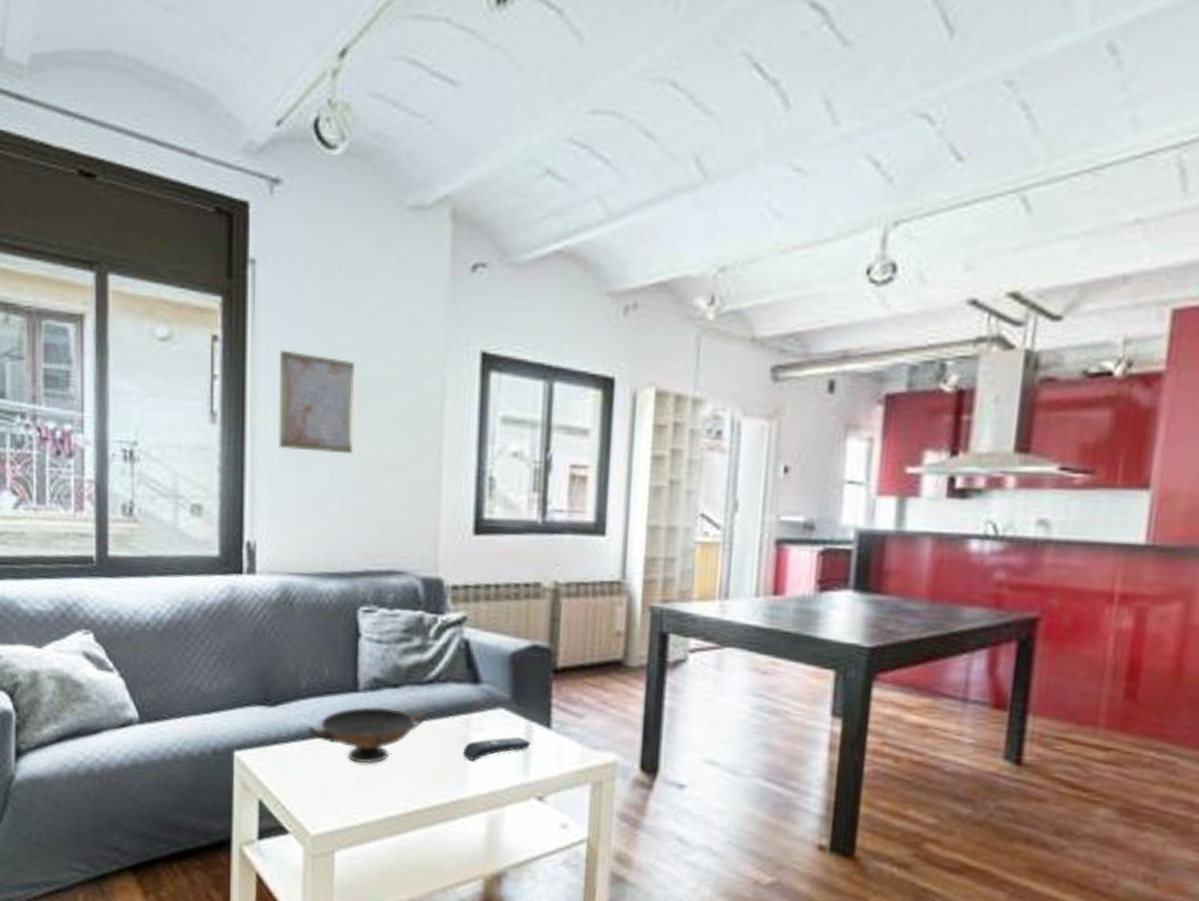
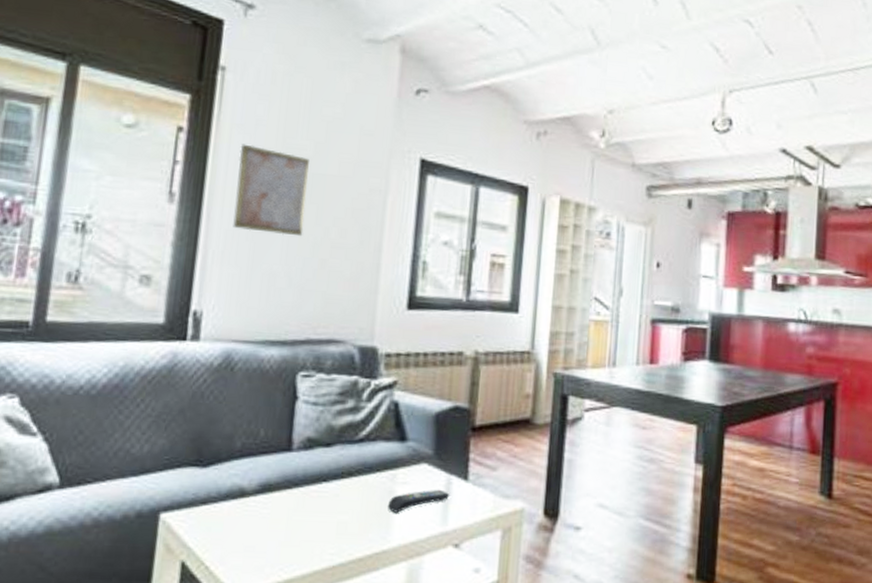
decorative bowl: present [309,706,425,764] -> none [240,464,354,520]

